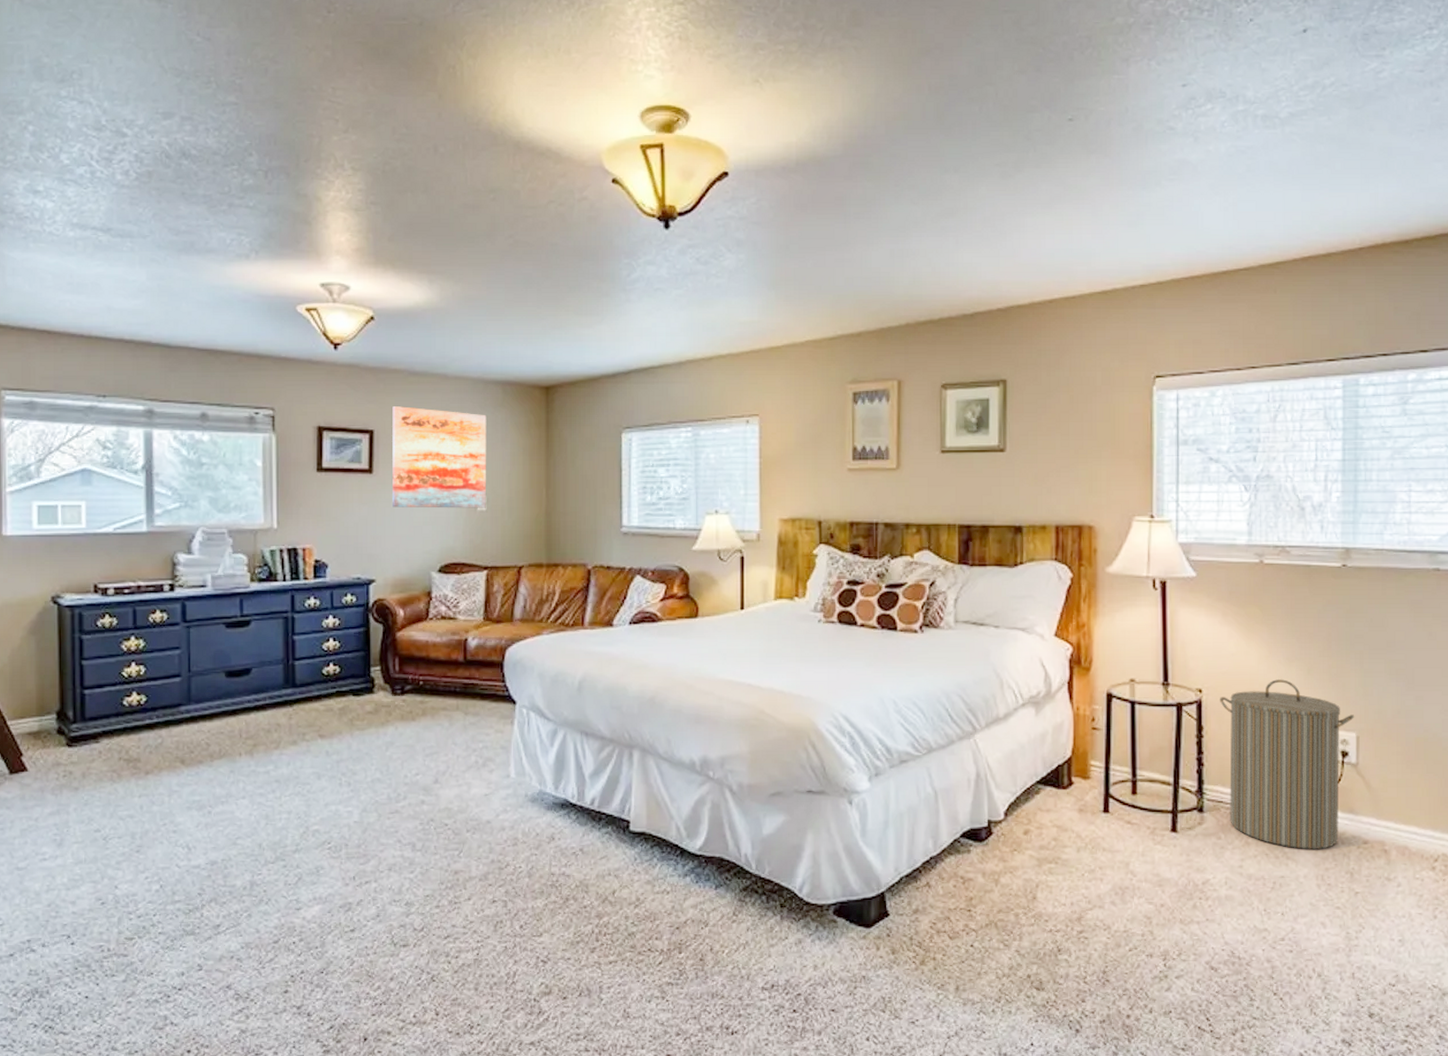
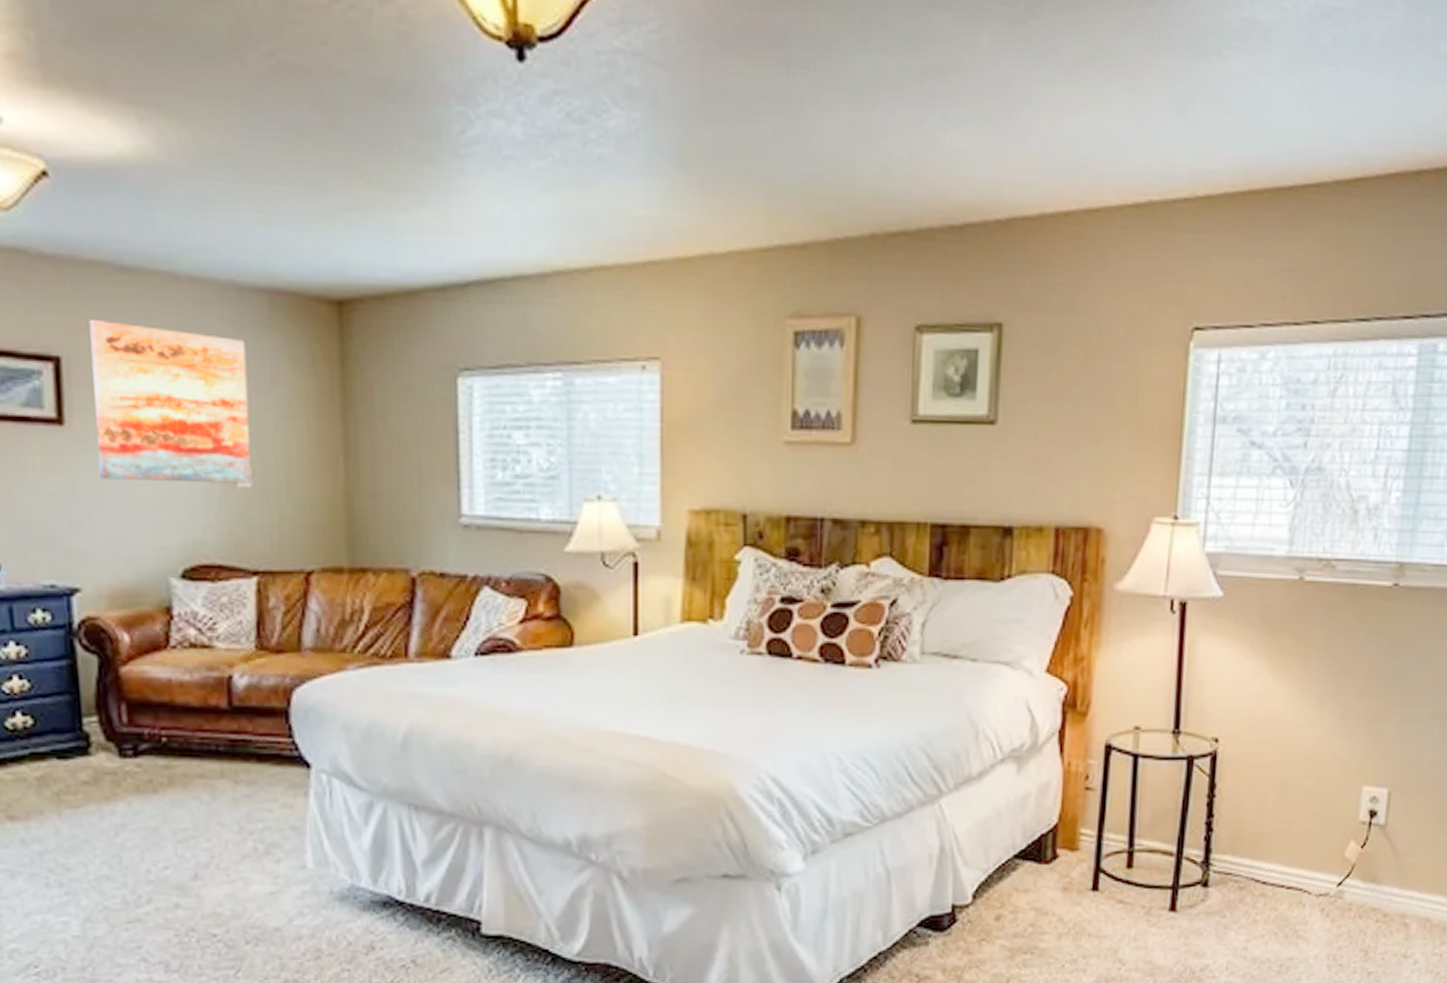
laundry hamper: present [1220,679,1355,849] -> none [1237,725,1389,926]

